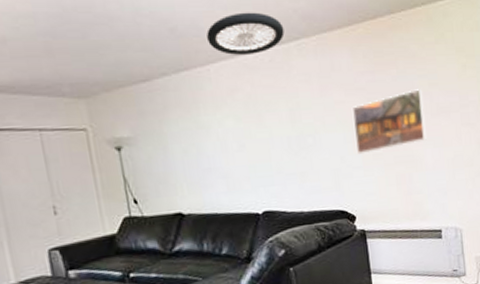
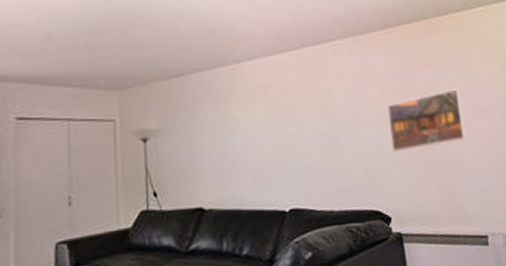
ceiling light: present [206,12,285,55] -> none [243,16,320,54]

